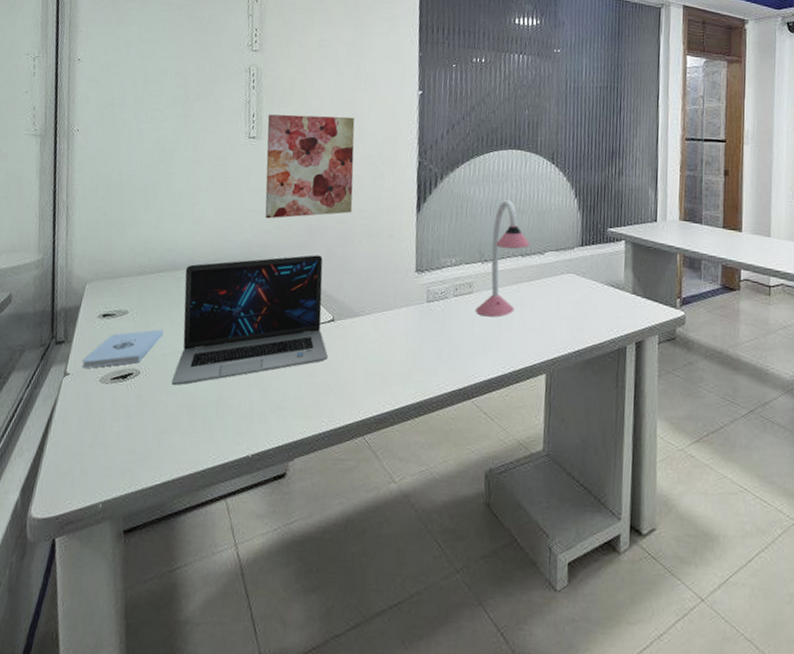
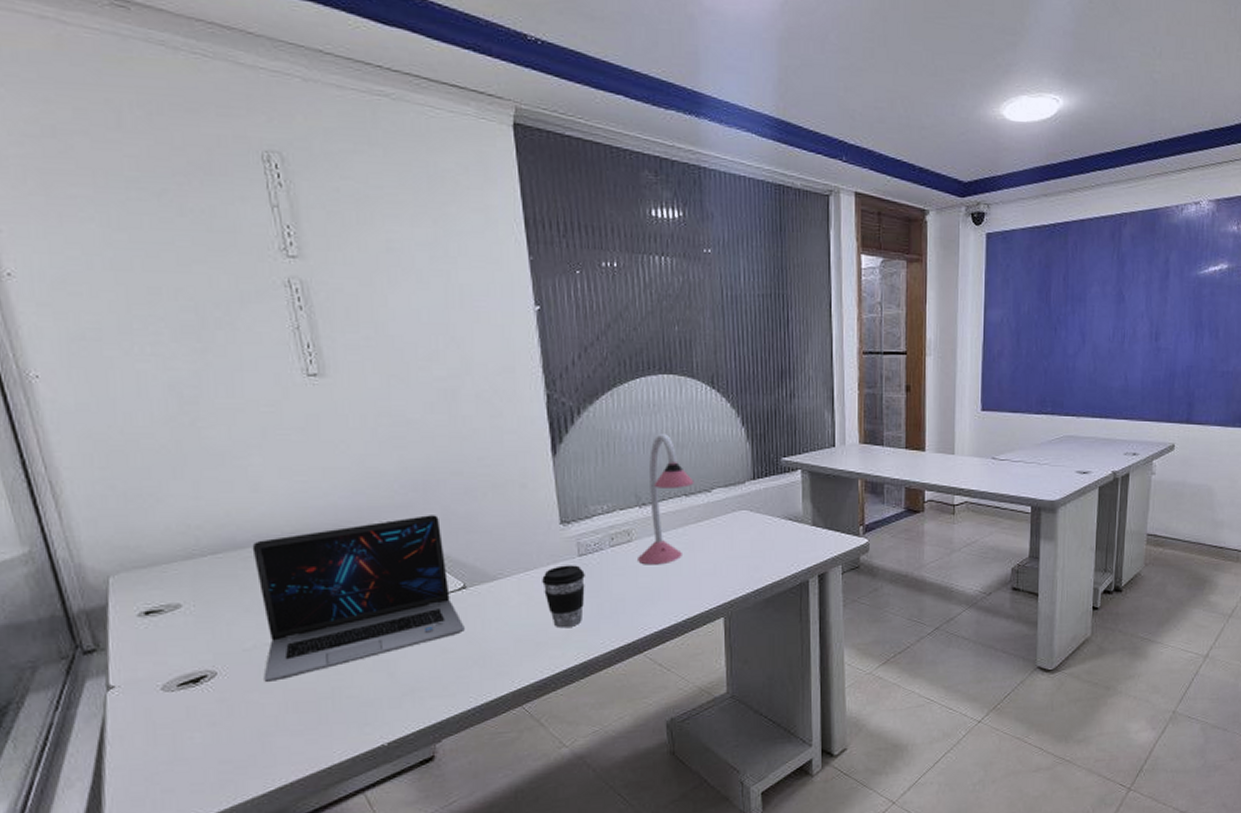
notepad: present [81,329,164,369] -> none [128,621,239,679]
wall art: present [265,114,355,219] -> none [329,342,468,477]
coffee cup: none [395,309,430,367] -> present [542,565,585,629]

